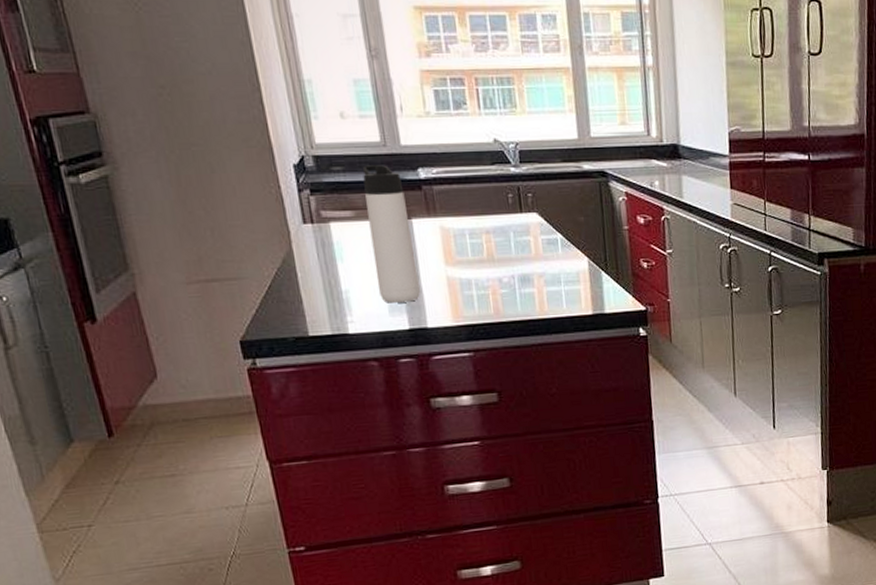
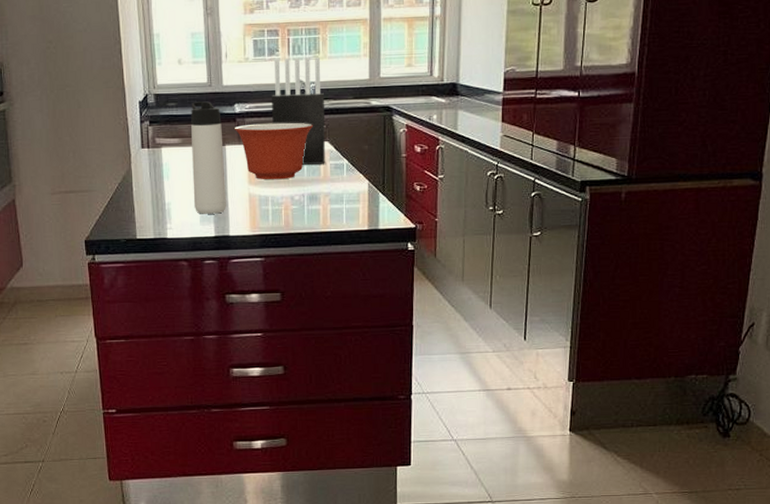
mixing bowl: none [421,190,518,260] -> present [235,122,314,180]
knife block: none [462,112,536,241] -> present [272,57,325,165]

